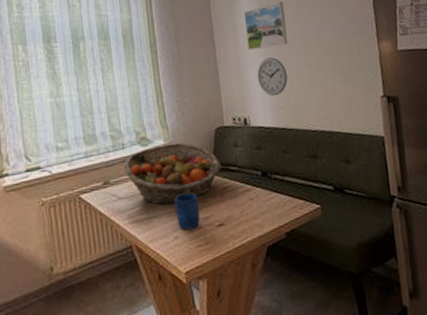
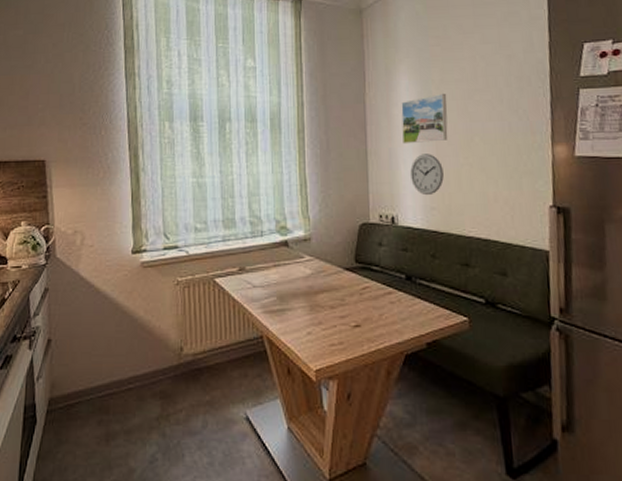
fruit basket: present [124,143,222,205] -> none [261,236,363,298]
mug: present [173,192,200,230] -> none [309,288,335,327]

